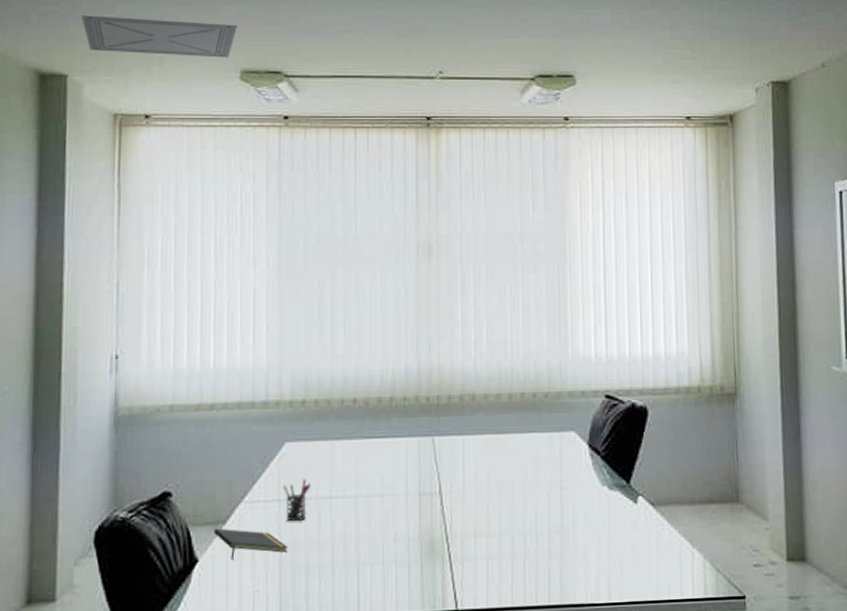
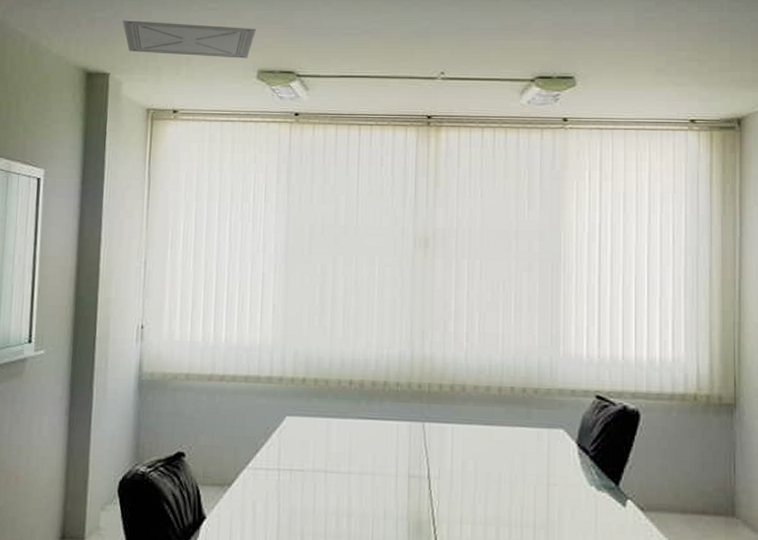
notepad: present [214,528,288,561] -> none [220,489,286,521]
pen holder: present [283,479,311,522] -> none [283,452,309,491]

